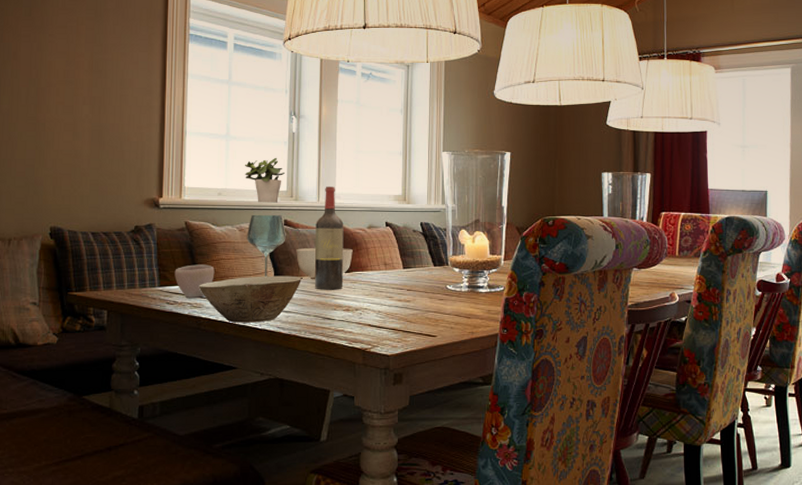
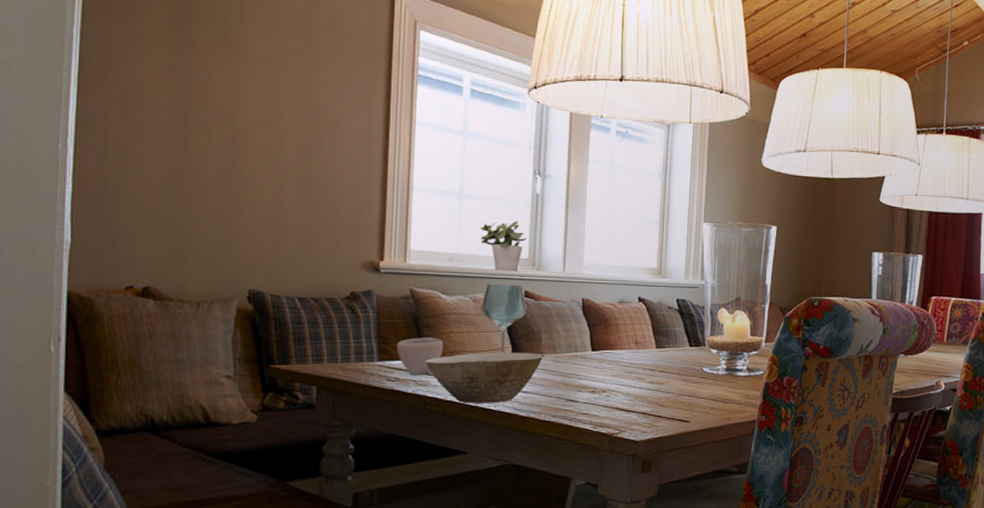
bowl: present [296,248,353,280] -> none [537,323,601,358]
wine bottle: present [314,186,344,290] -> none [557,255,592,370]

